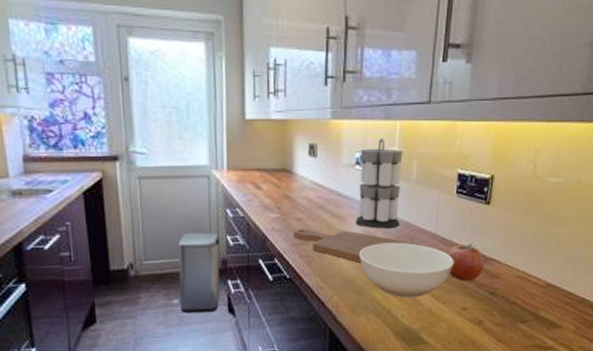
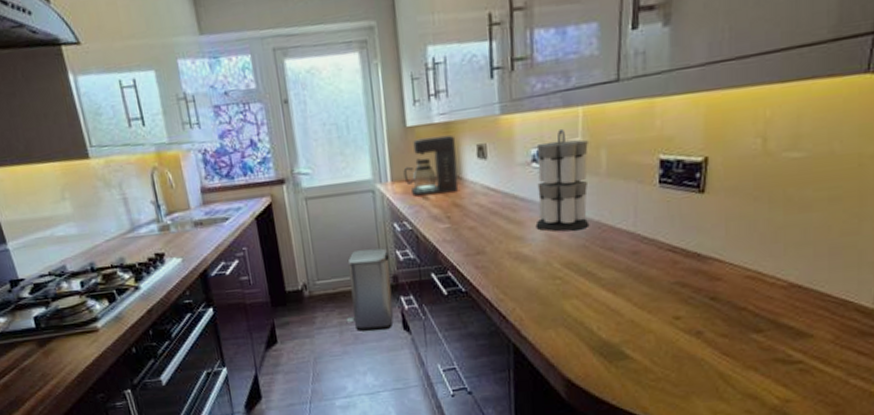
coffee maker: none [239,131,291,187] -> present [403,134,459,197]
cutting board: present [293,229,421,263] -> none [466,236,617,271]
bowl: present [358,242,454,298] -> none [541,245,661,308]
fruit: present [446,243,485,282] -> none [650,240,701,286]

